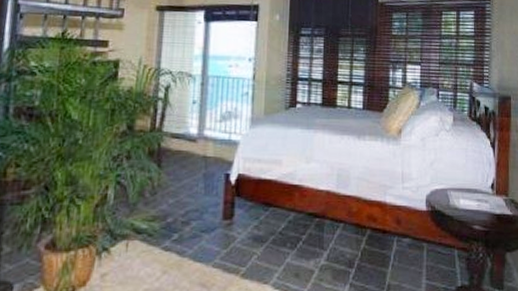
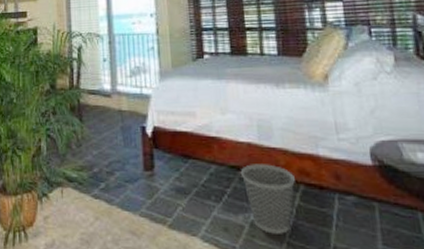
wastebasket: none [316,211,363,277] -> present [240,164,295,234]

